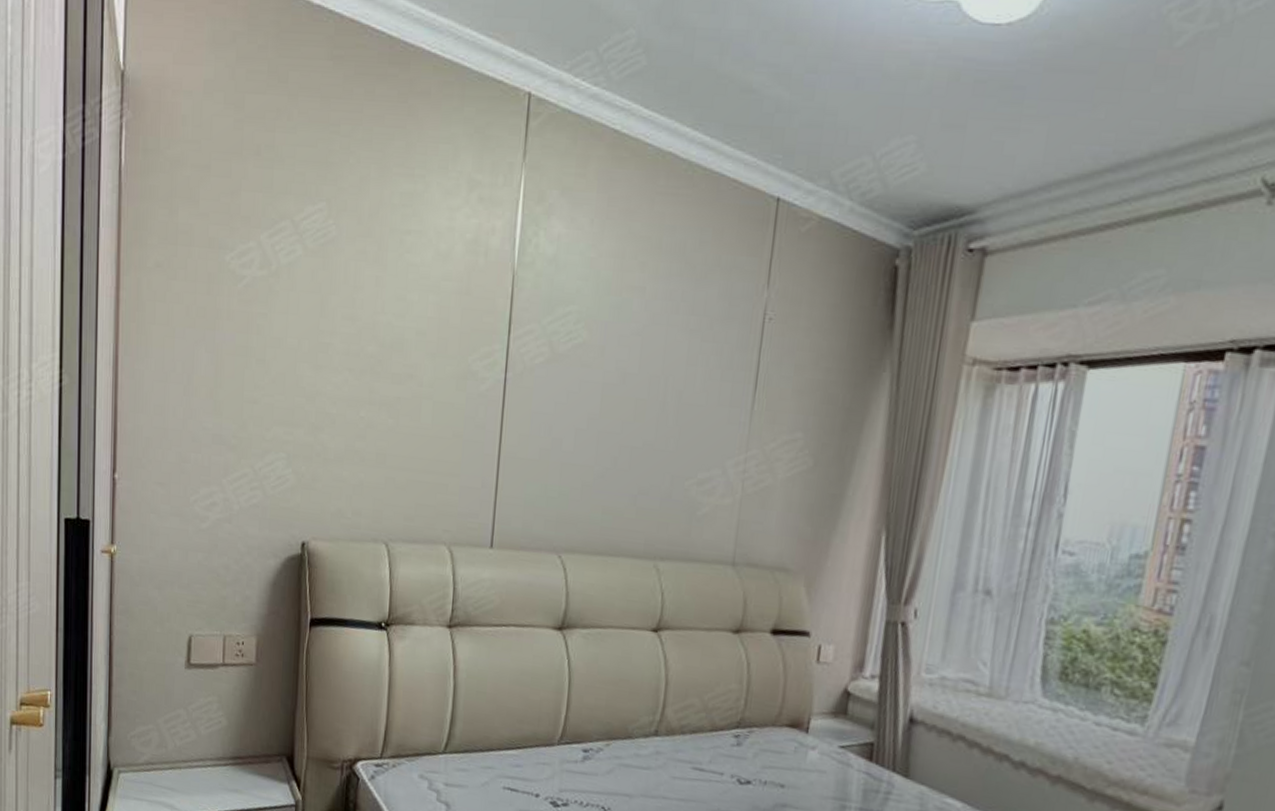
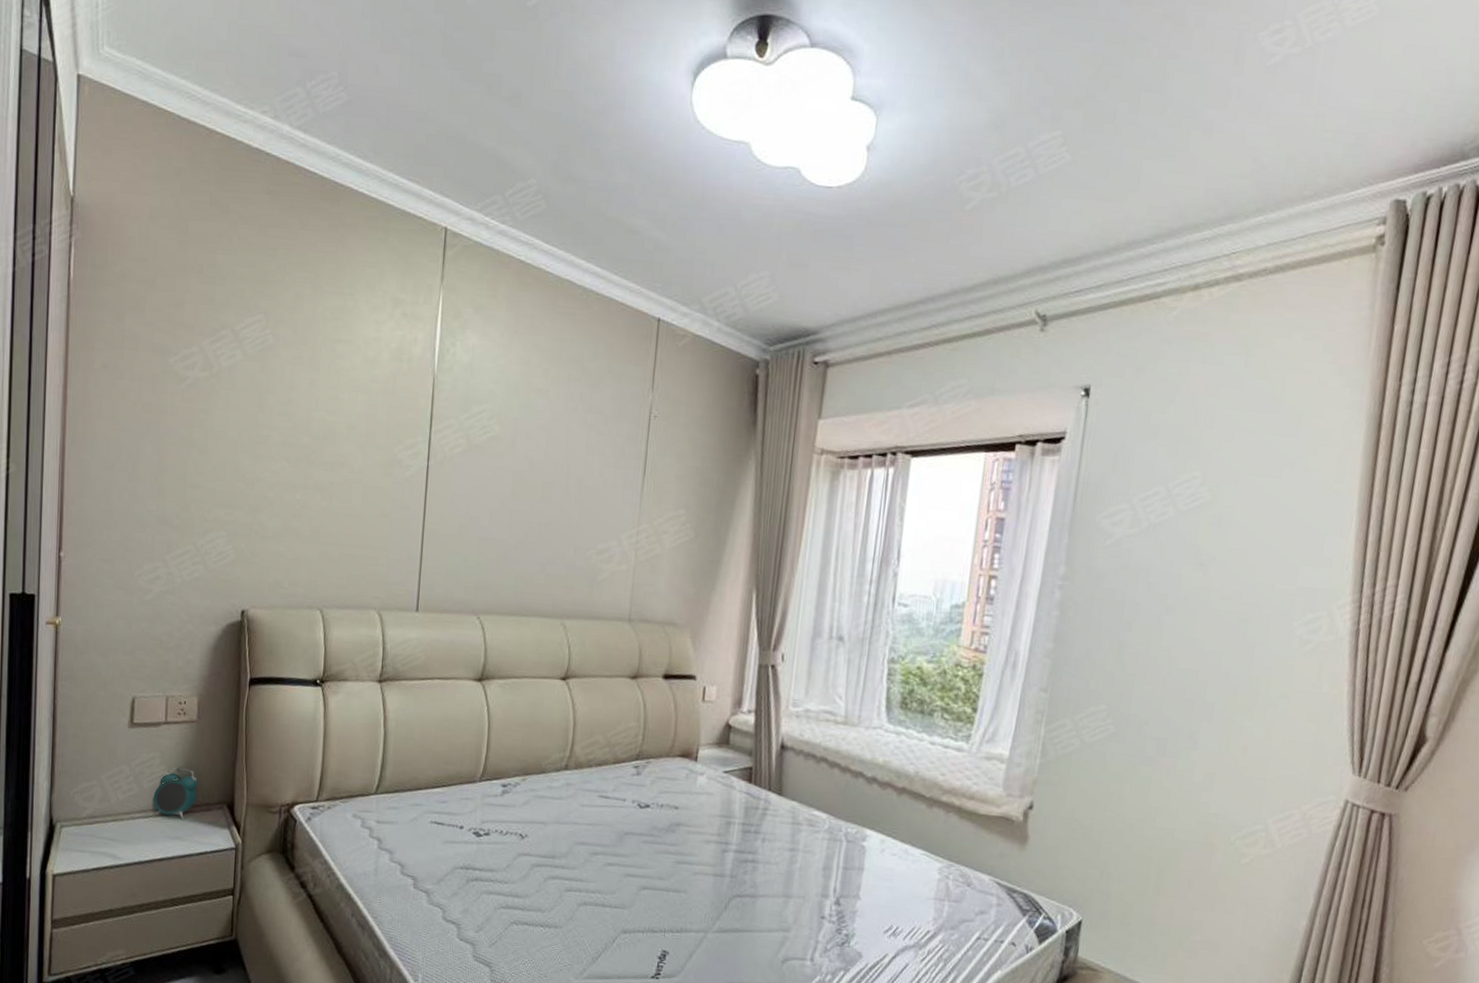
alarm clock: none [212,713,257,772] -> present [154,767,199,820]

